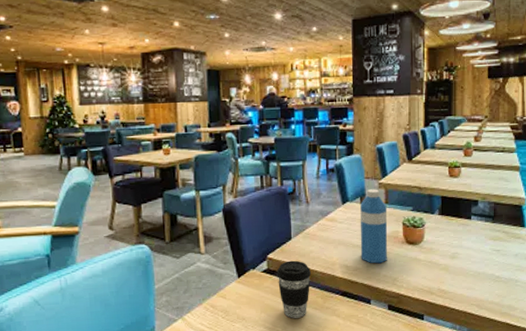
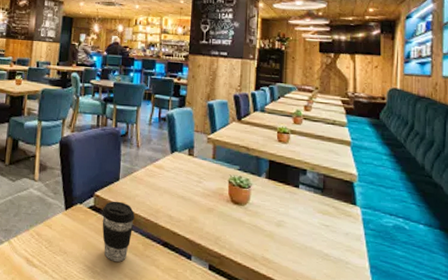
water bottle: present [360,189,388,264] -> none [184,142,214,219]

